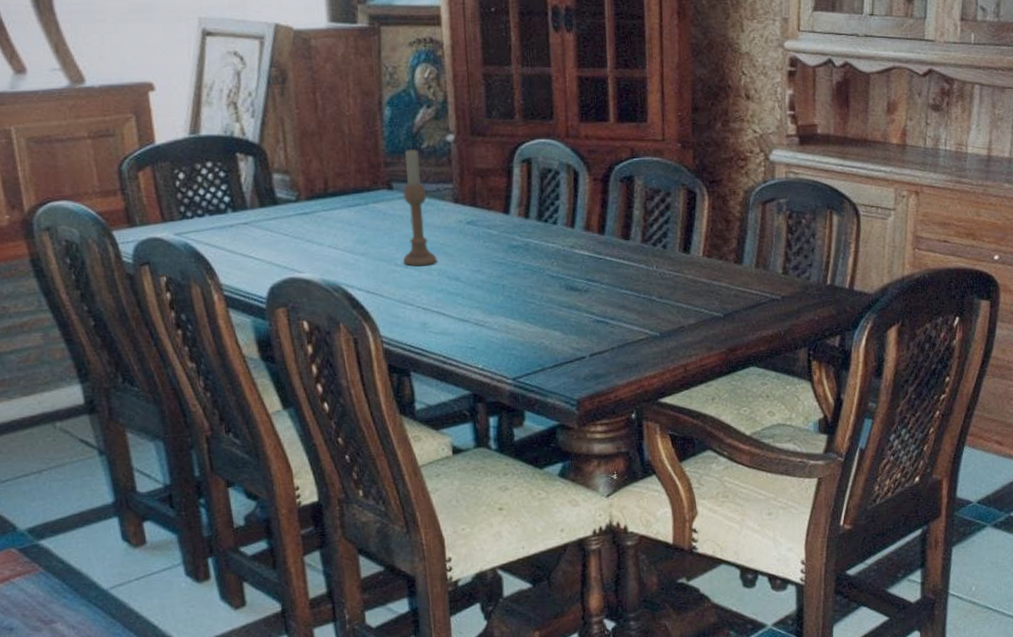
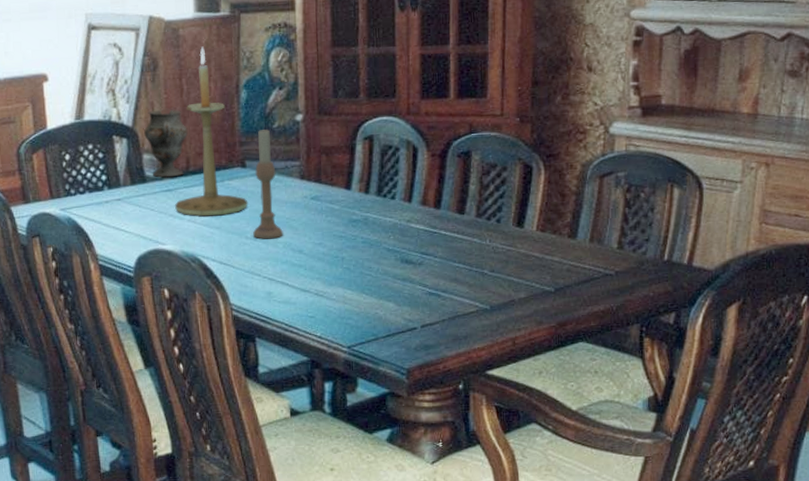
decorative vase: none [273,125,325,200] -> present [144,109,188,178]
candlestick: none [311,59,397,242] -> present [174,46,248,217]

